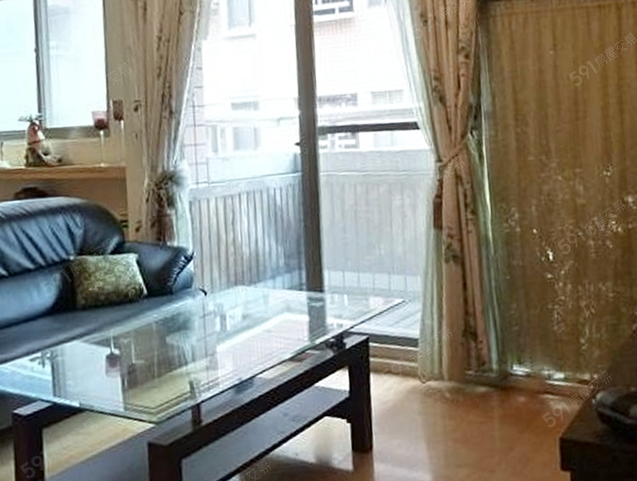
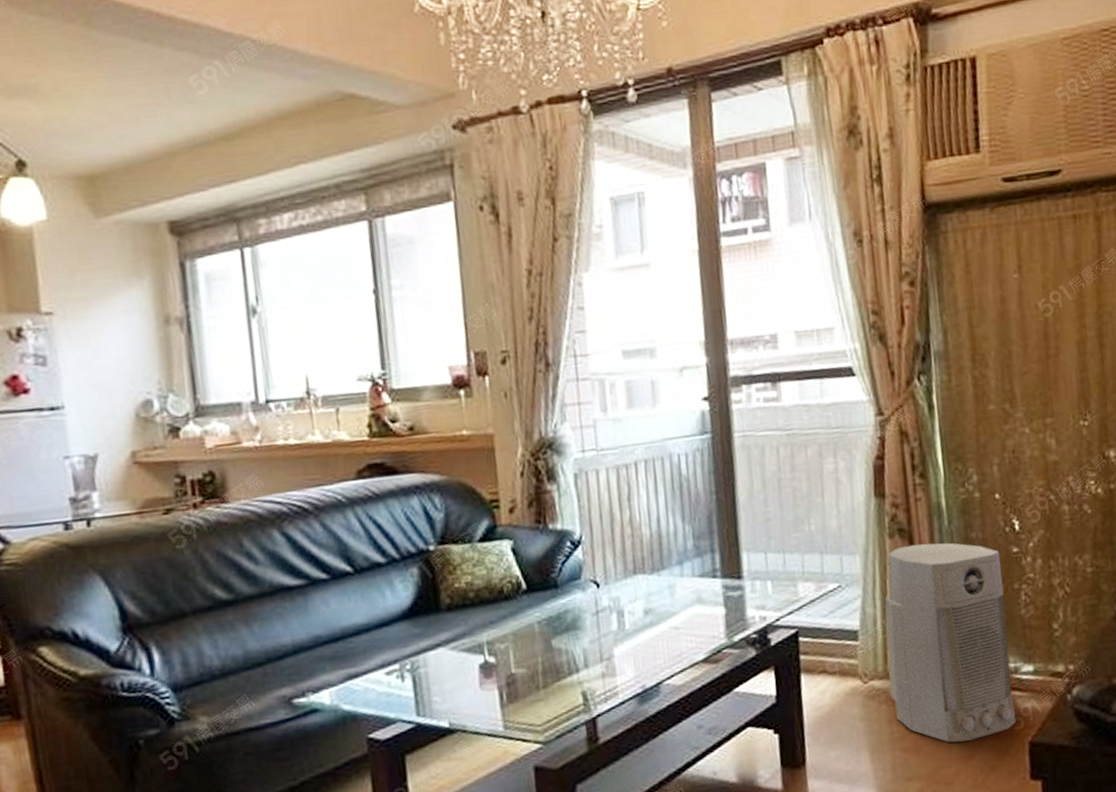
air purifier: none [440,268,550,436] -> present [884,542,1017,743]

